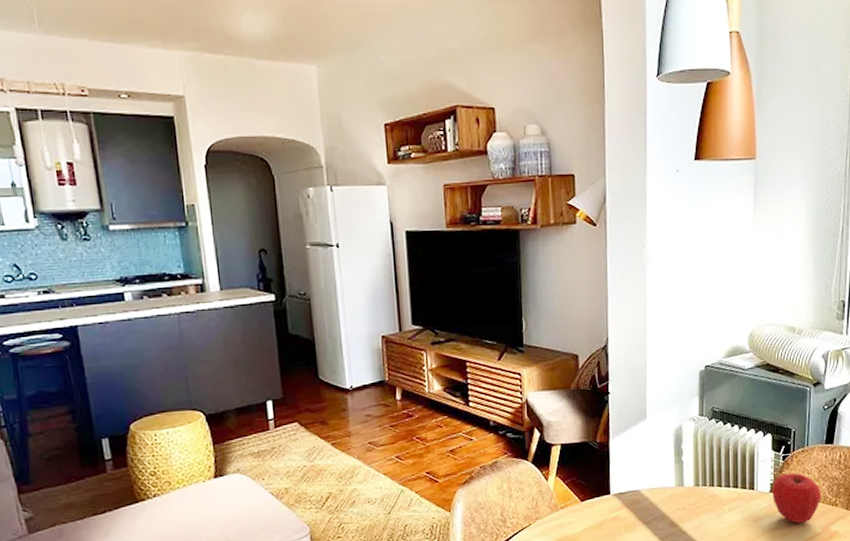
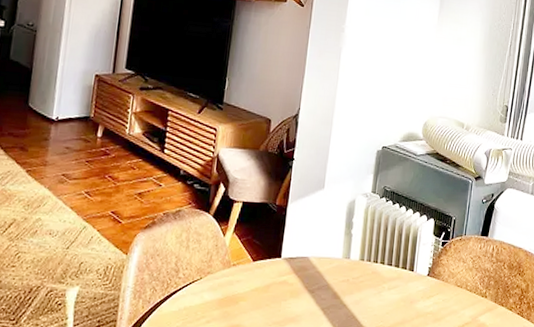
apple: present [771,472,822,524] -> none [429,259,474,310]

